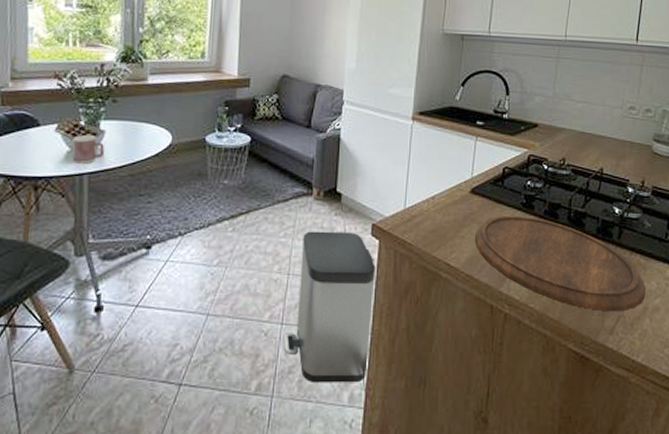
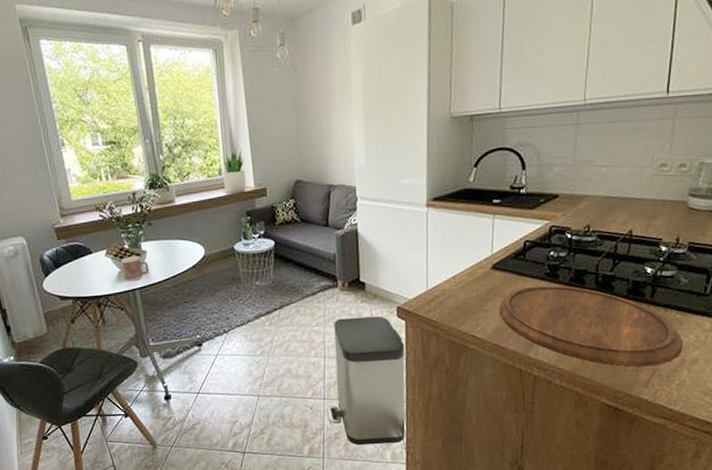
planter: none [205,34,232,81] -> present [222,149,246,195]

